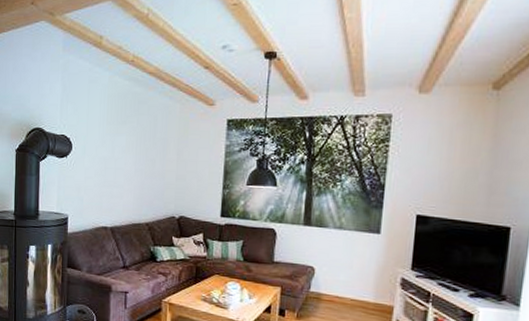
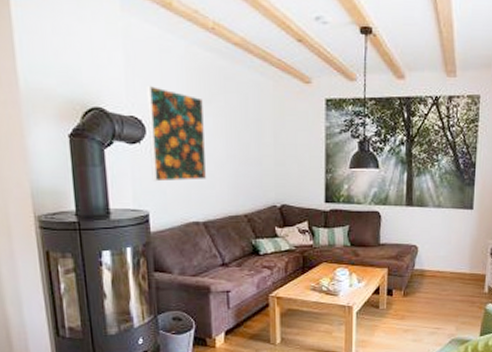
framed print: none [73,109,119,191] -> present [146,85,206,182]

